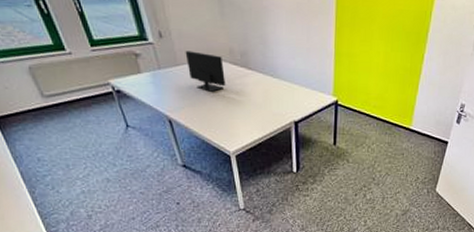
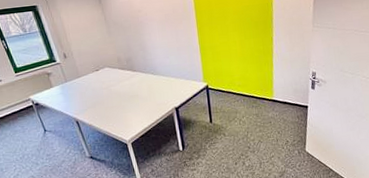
monitor: present [185,50,226,92] -> none [84,64,118,94]

